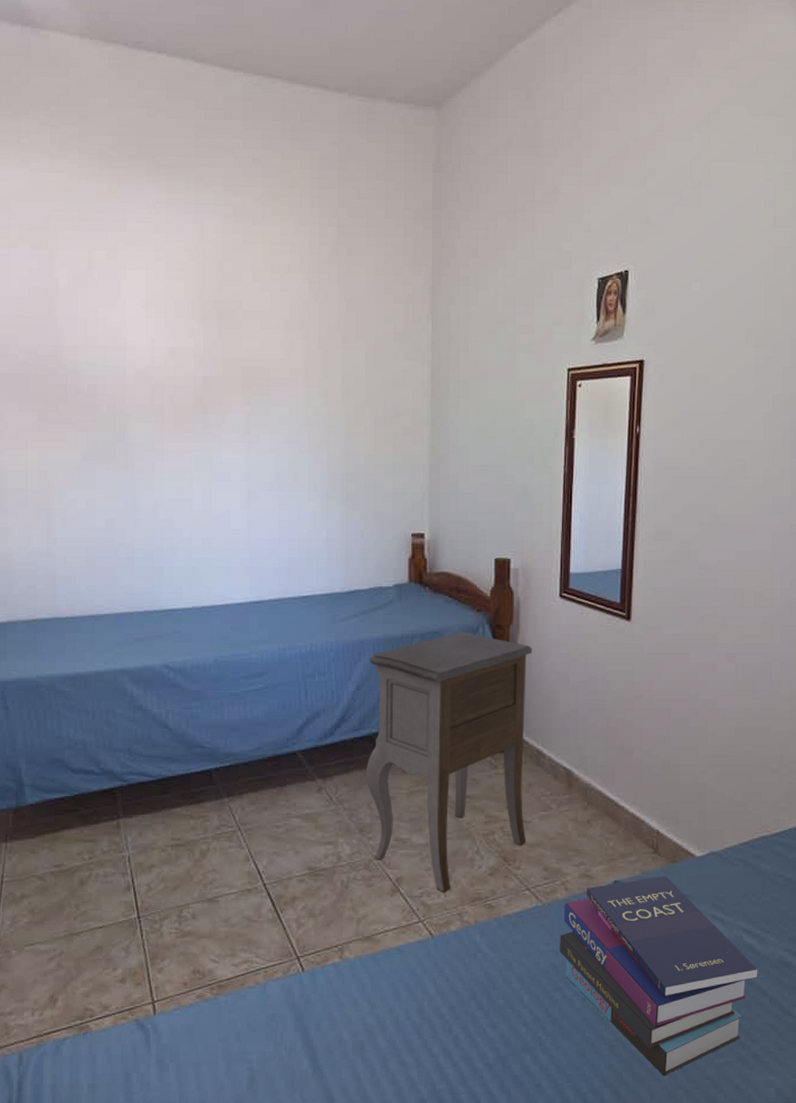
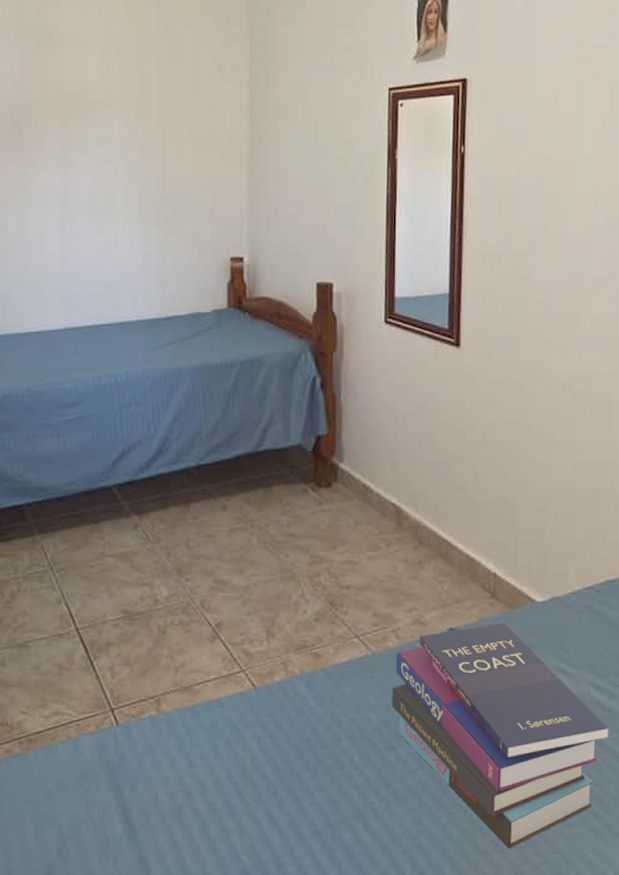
nightstand: present [366,631,532,893] -> none [184,359,357,640]

